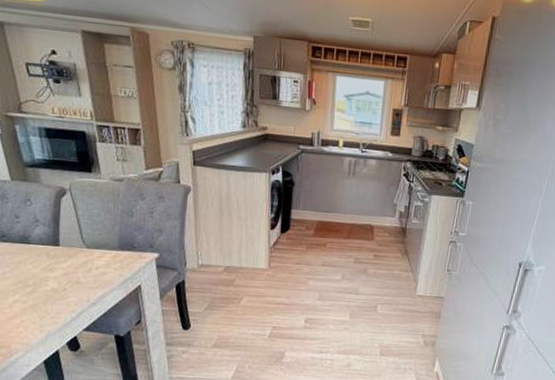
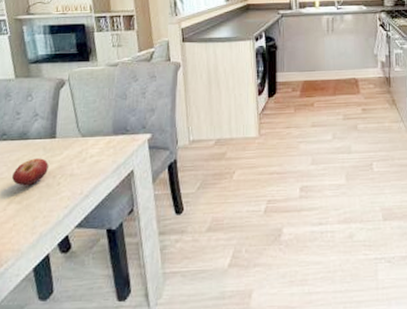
fruit: none [16,263,53,288] -> present [12,158,48,186]

